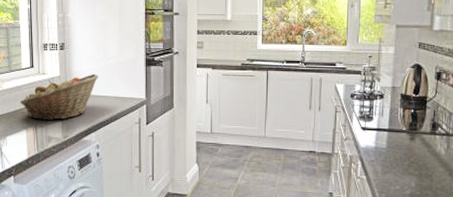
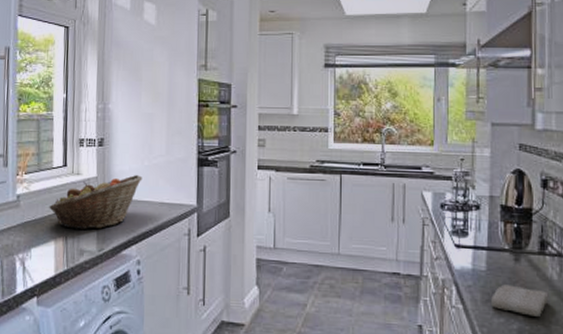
washcloth: none [388,159,437,184] -> present [490,284,549,317]

